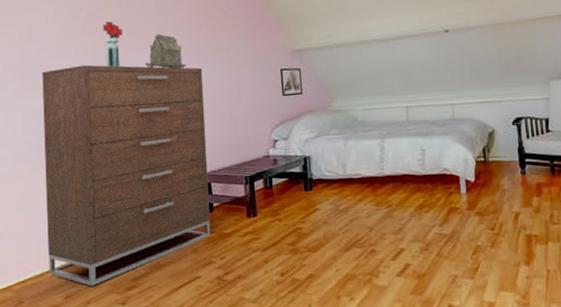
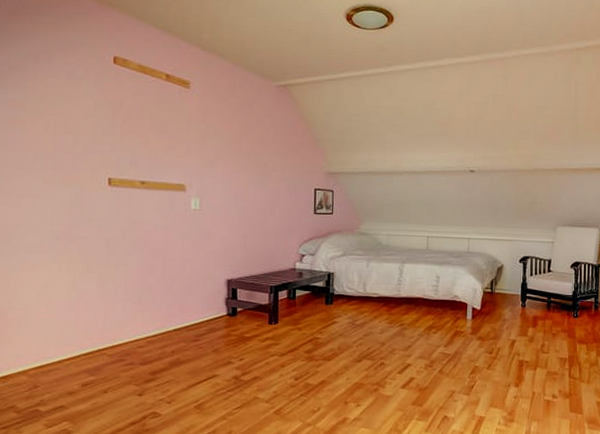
dresser: present [42,65,211,286] -> none [67,162,239,376]
potted flower: present [103,21,122,67] -> none [142,122,162,169]
decorative box: present [144,34,187,69] -> none [182,141,224,177]

